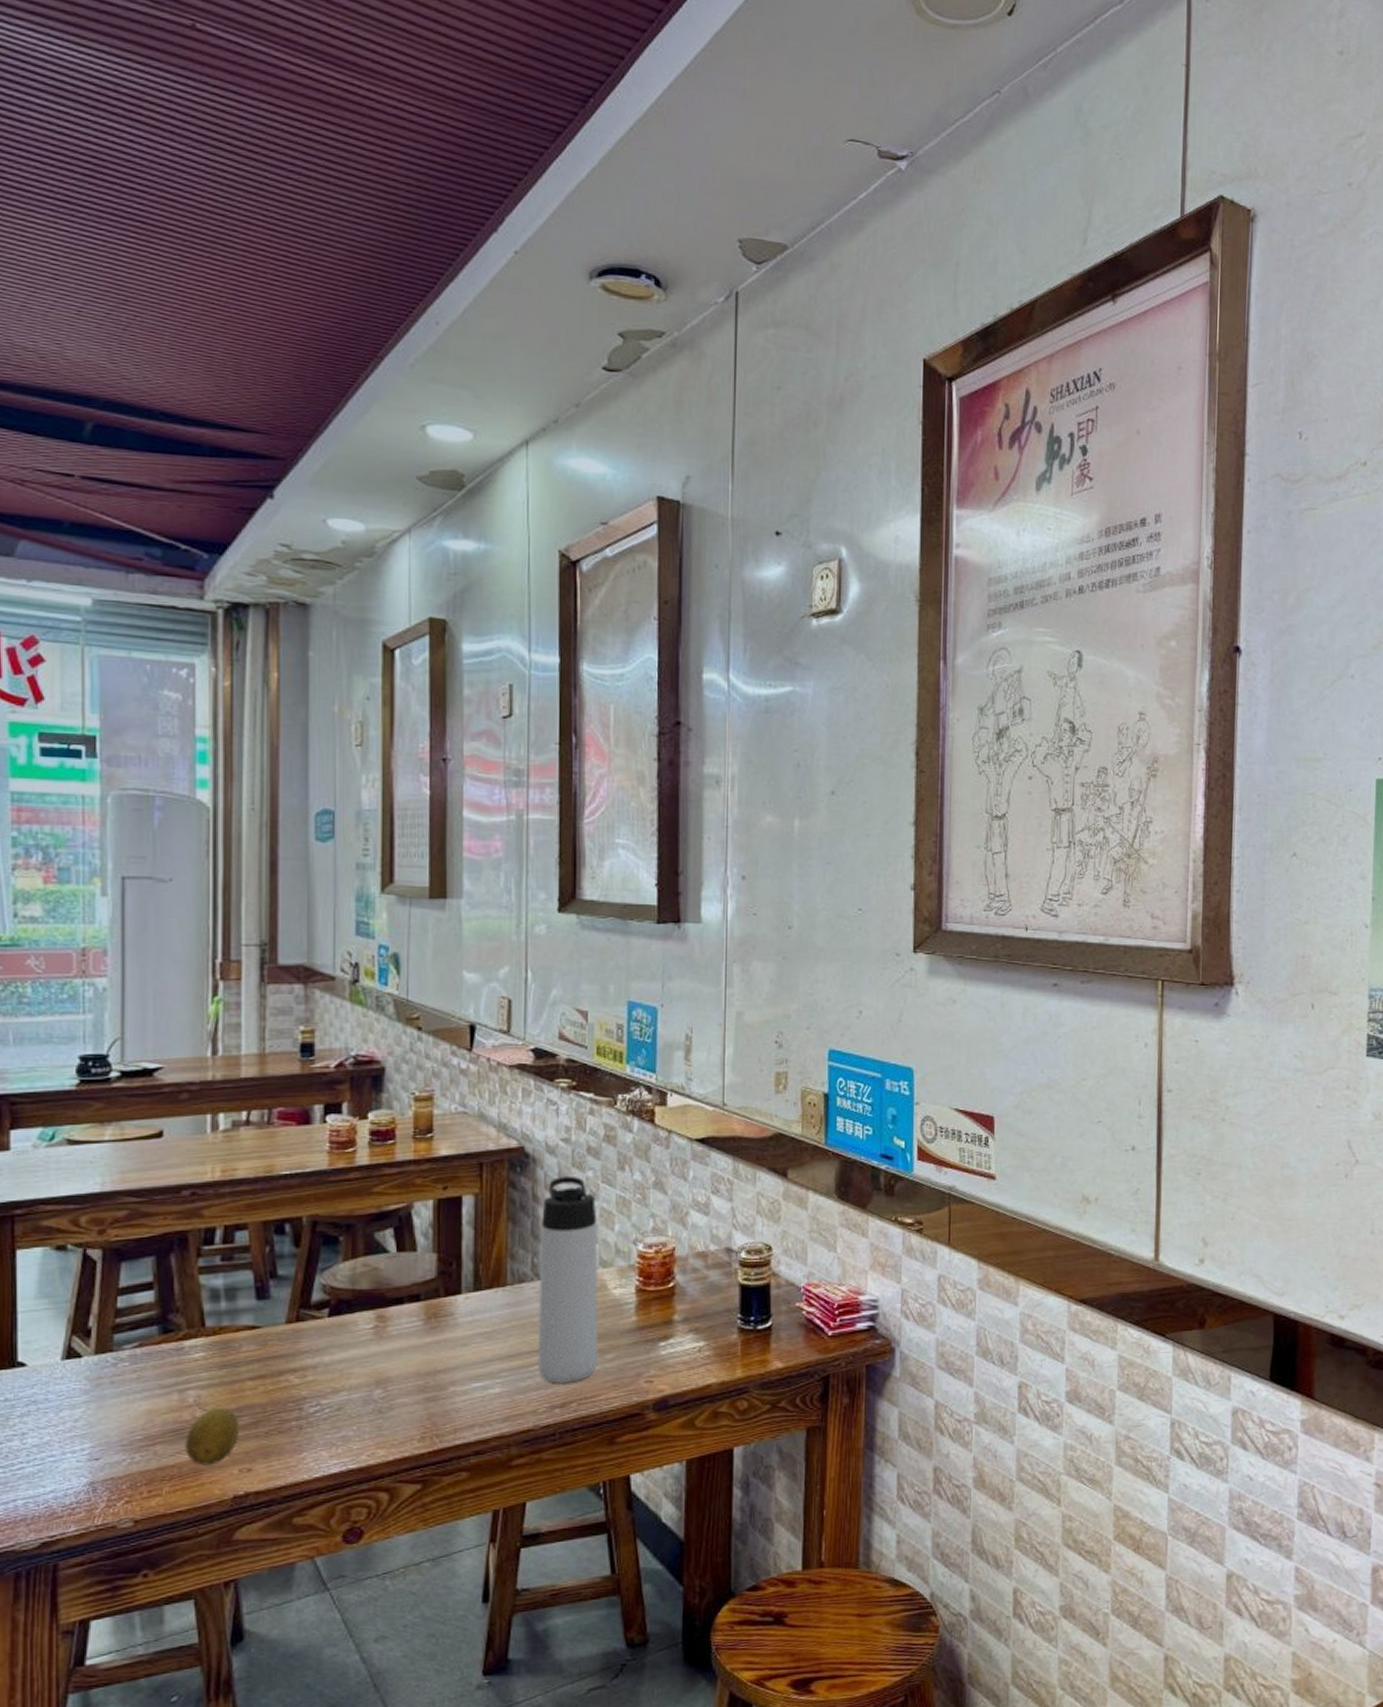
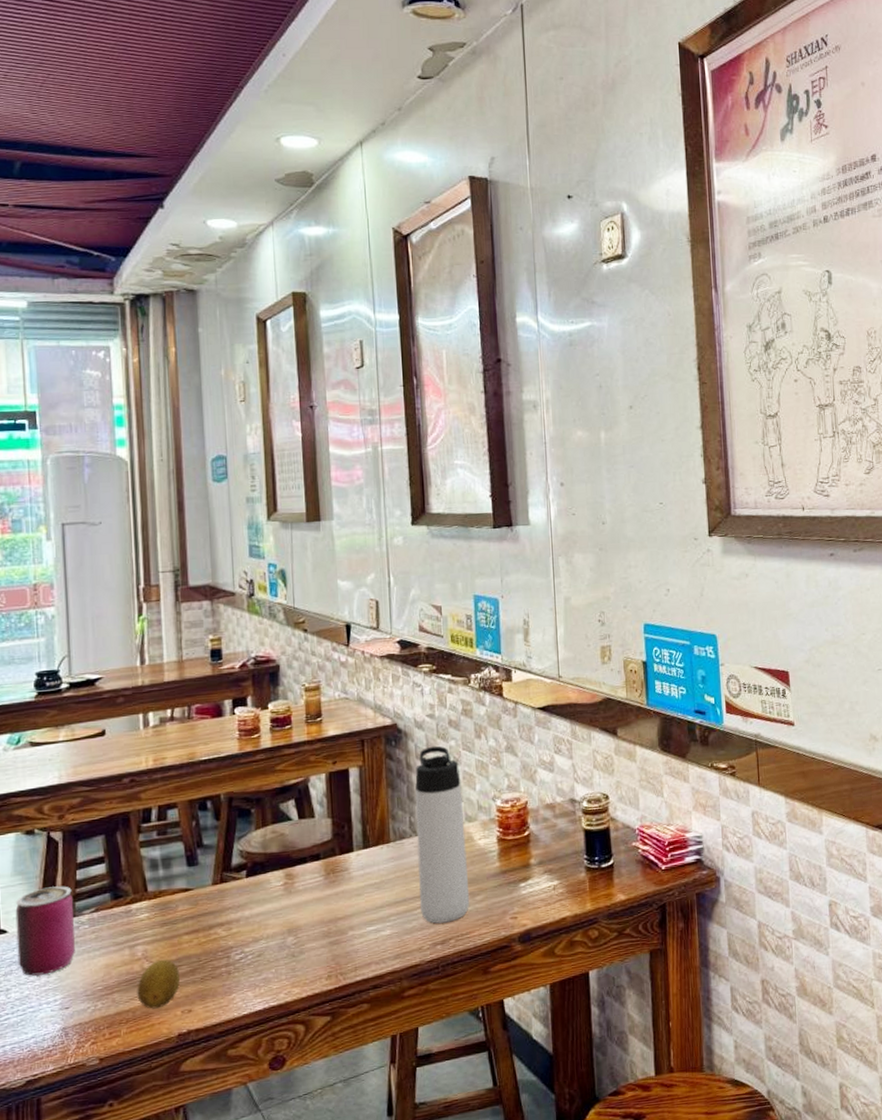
can: none [38,1314,112,1419] -> present [15,886,76,976]

